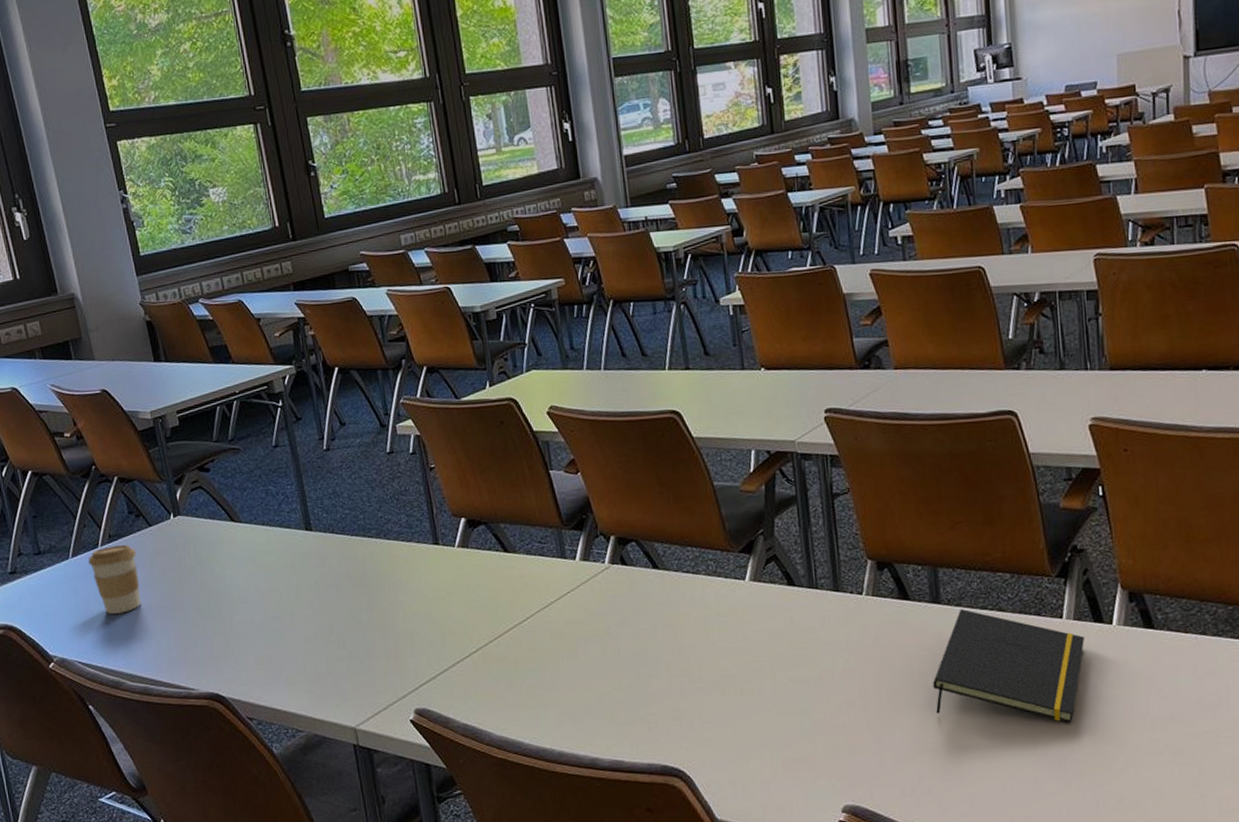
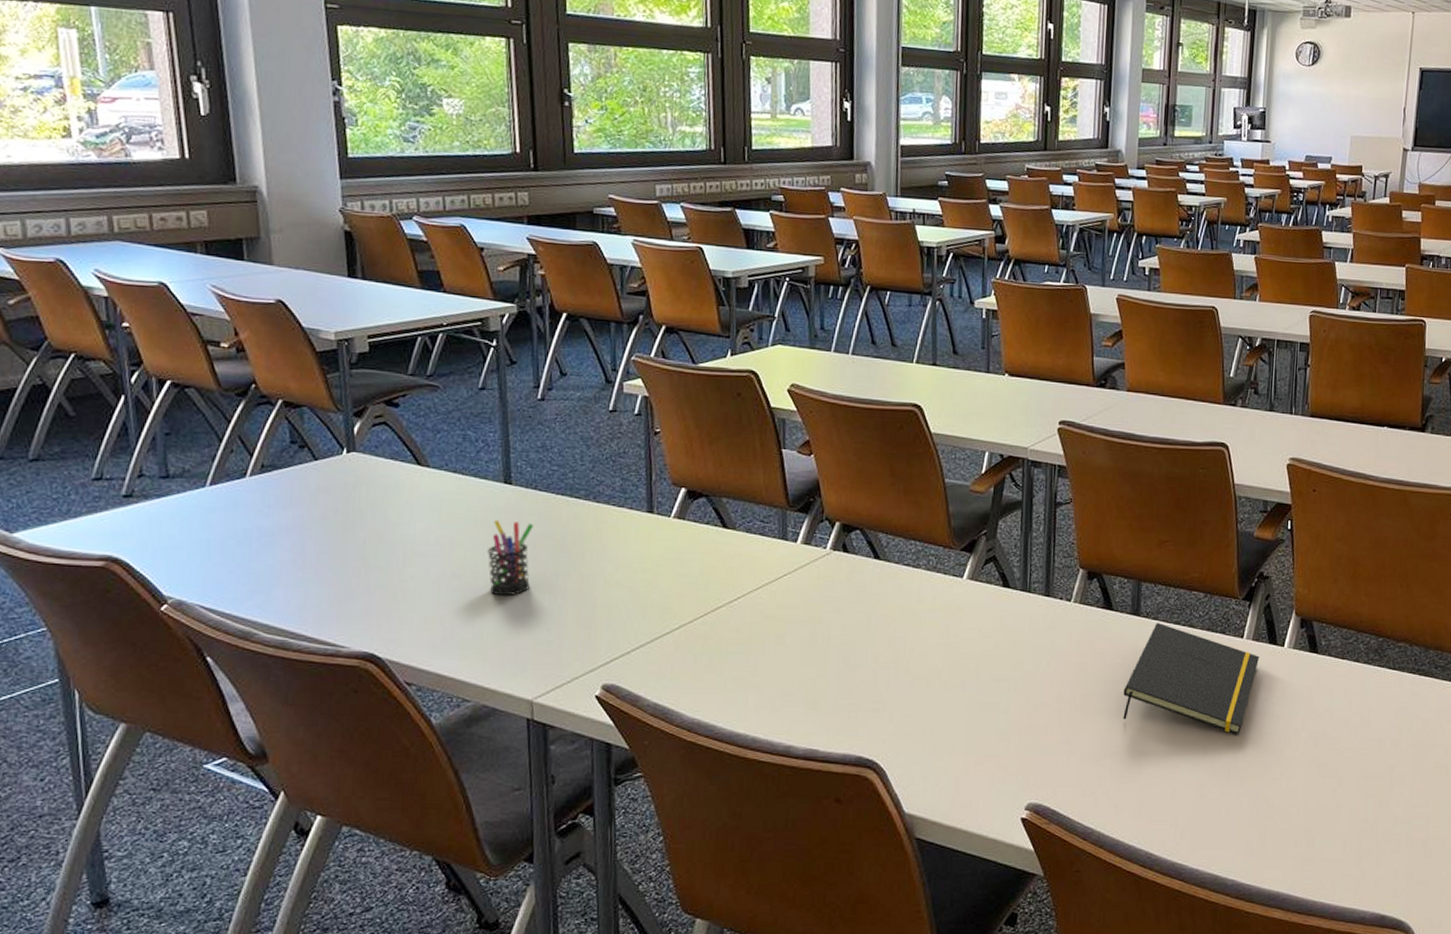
coffee cup: present [88,544,141,614] -> none [231,476,294,555]
pen holder: none [299,564,340,634] -> present [487,520,535,596]

